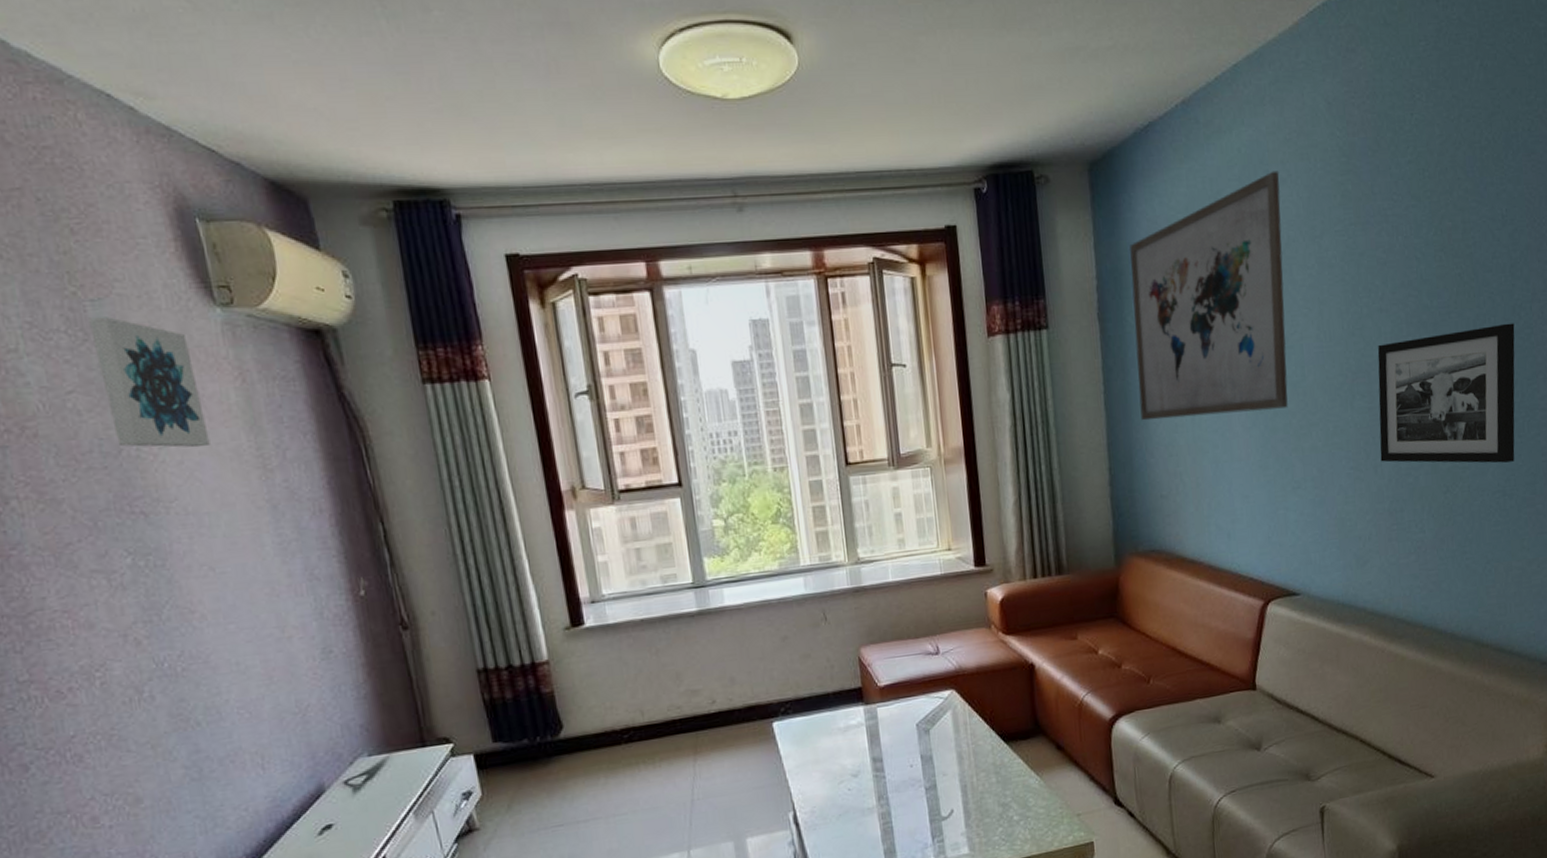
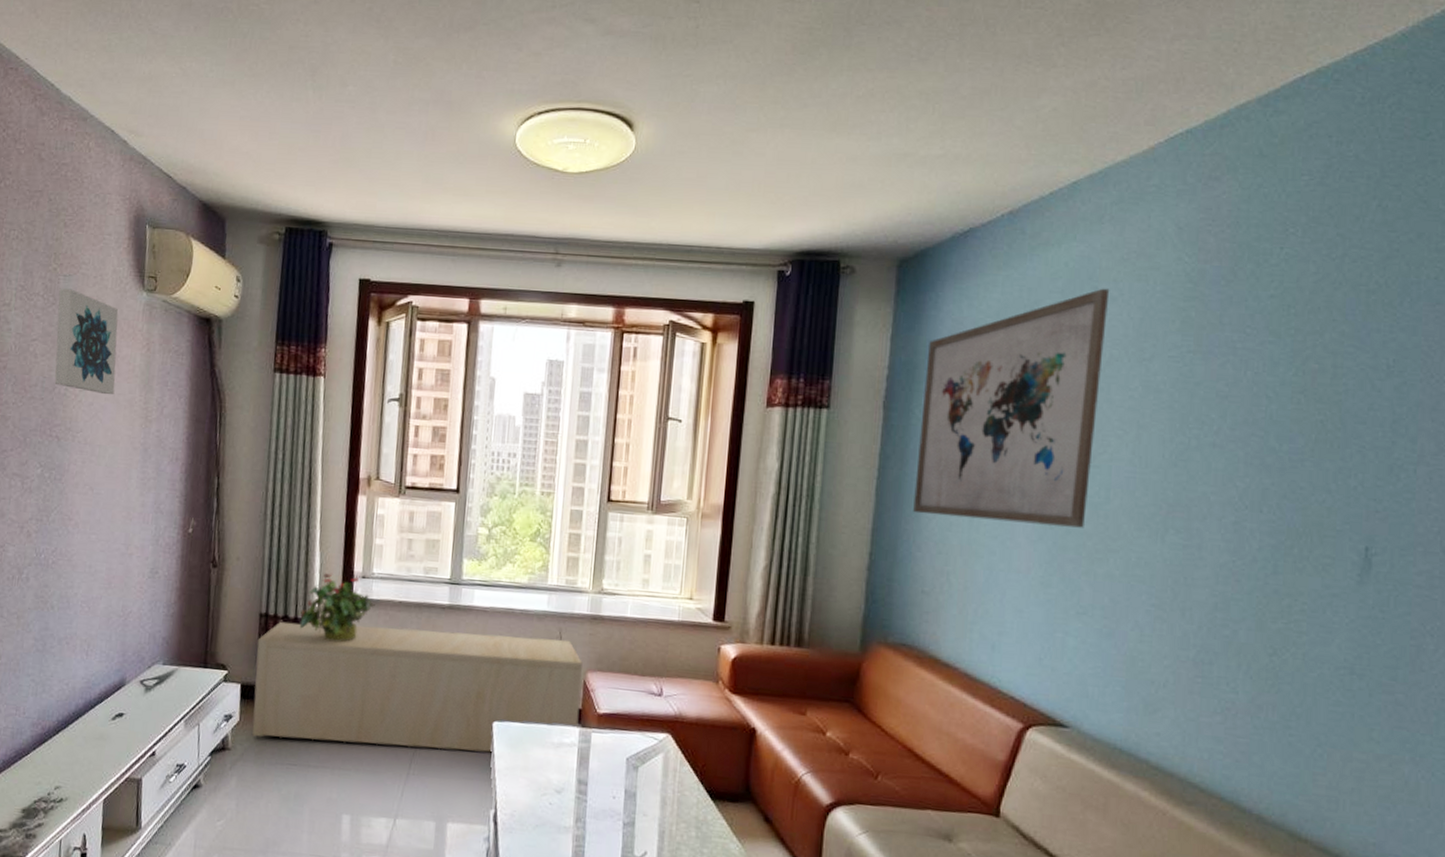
storage bench: none [481,619,862,808] -> present [252,620,582,753]
potted plant: none [524,604,614,682] -> present [298,572,375,642]
picture frame: present [1377,323,1515,463] -> none [1191,480,1390,638]

